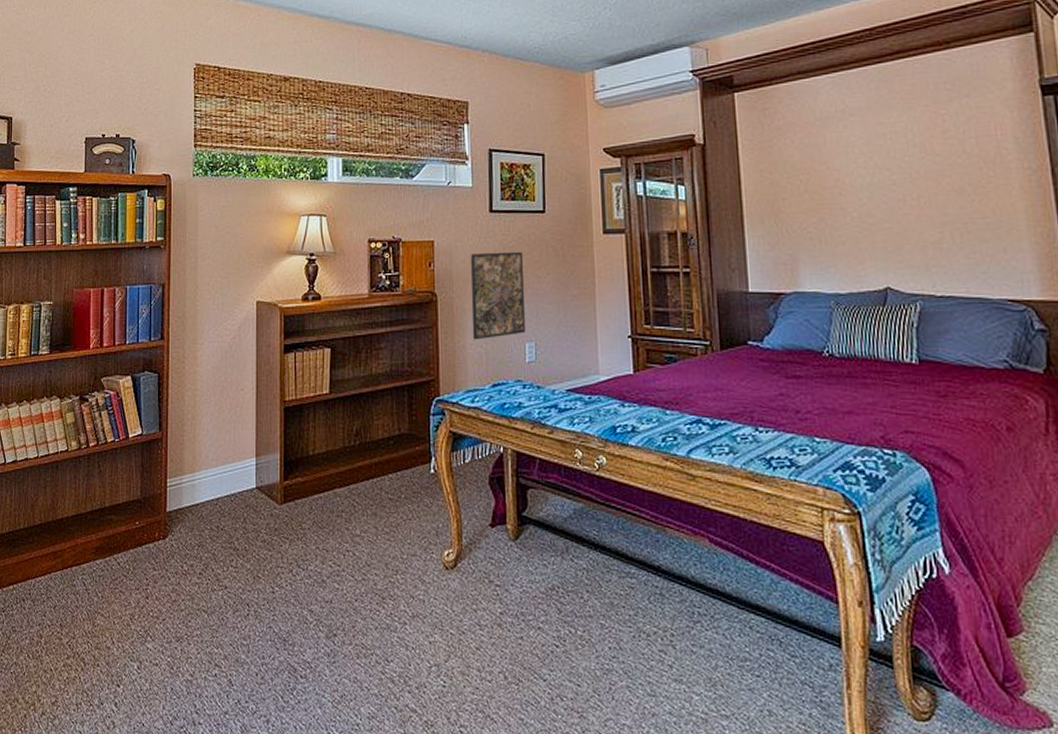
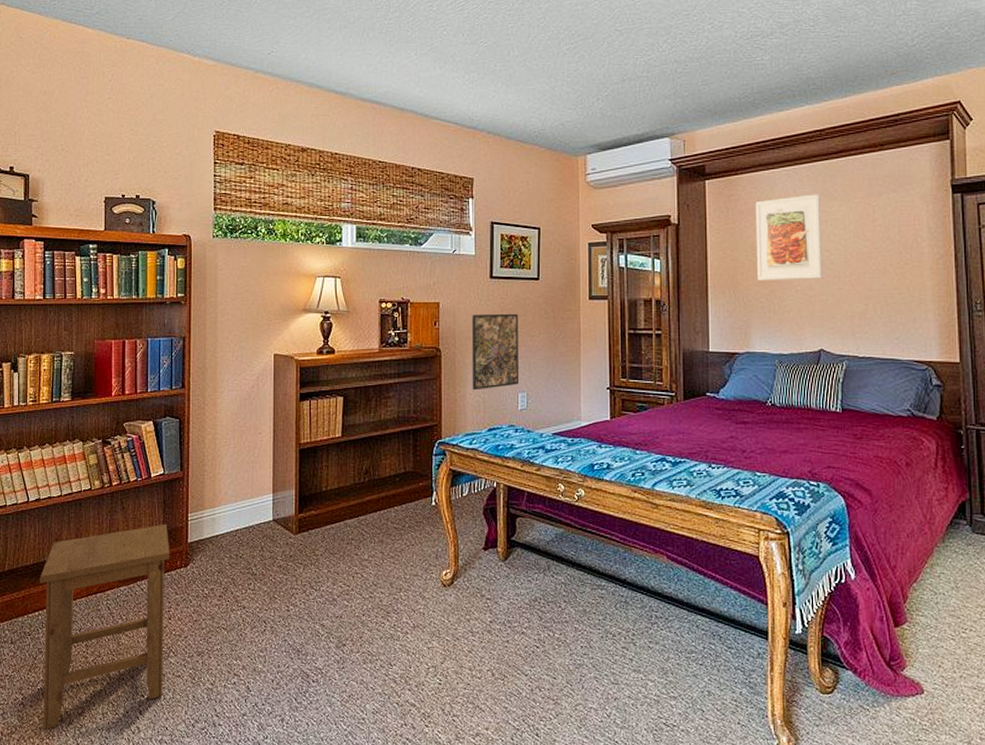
stool: none [15,490,148,719] -> present [40,523,170,729]
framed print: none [795,103,884,207] -> present [755,194,822,281]

